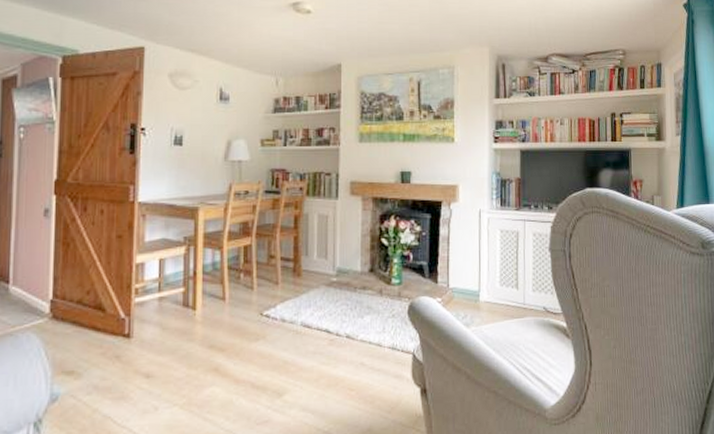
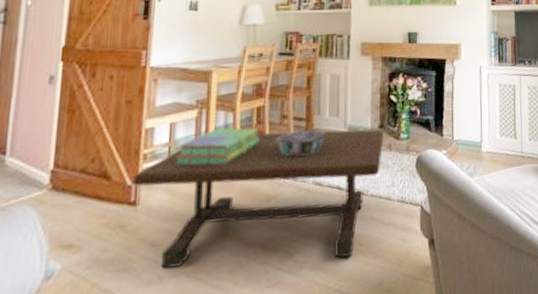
coffee table: none [126,272,374,401] -> present [132,129,384,269]
stack of books: none [166,266,248,303] -> present [176,128,260,166]
decorative bowl: none [263,271,315,297] -> present [276,129,327,157]

